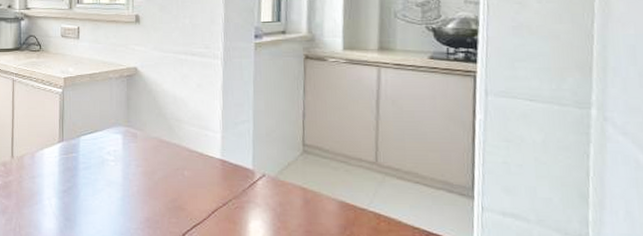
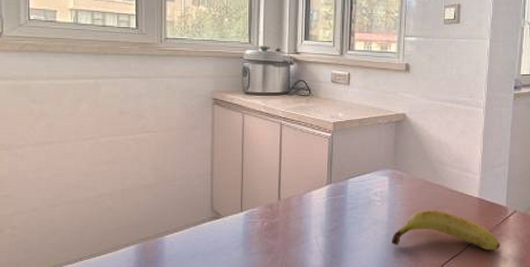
fruit: none [127,172,249,220] -> present [392,210,500,251]

